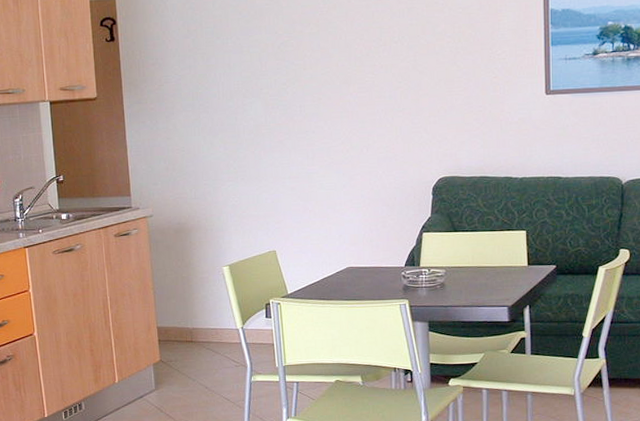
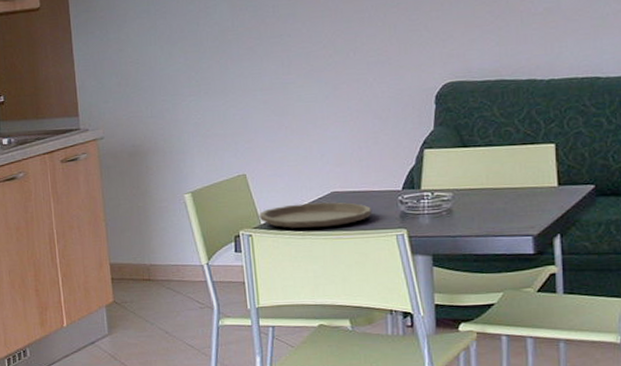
plate: none [286,276,381,298] -> present [259,202,372,229]

